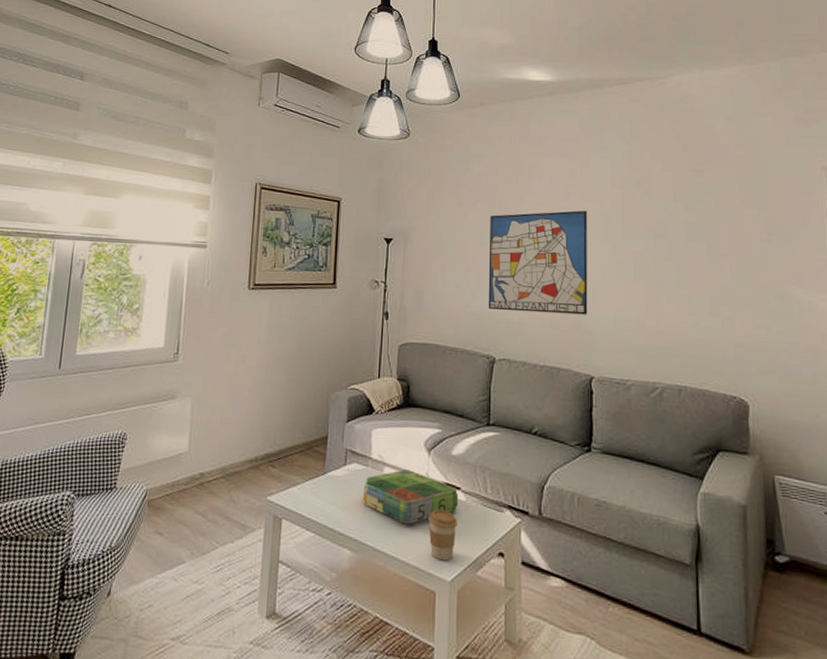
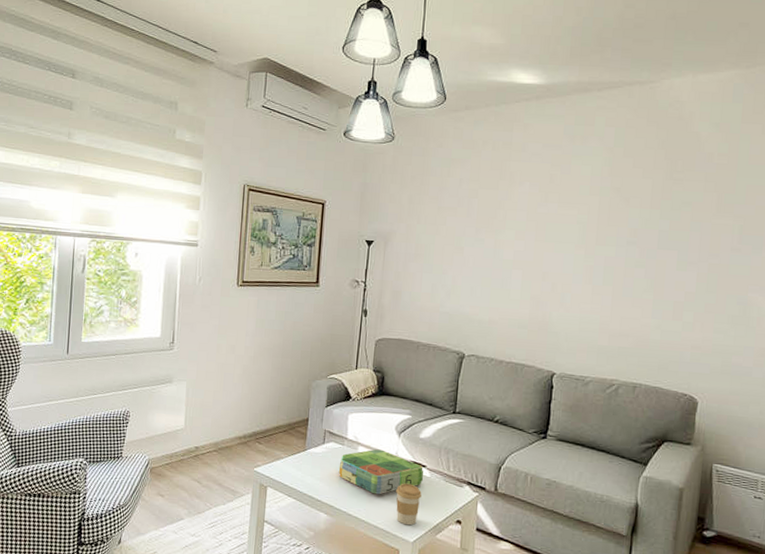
wall art: present [488,210,588,315] -> none [461,216,564,317]

